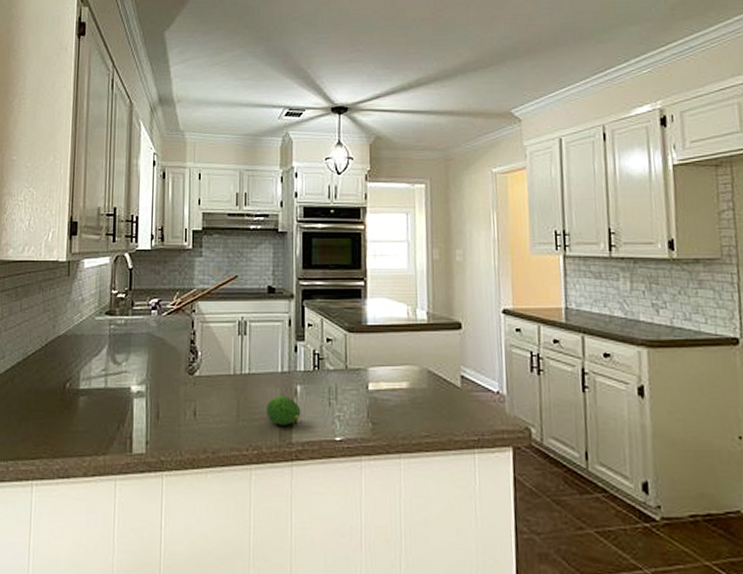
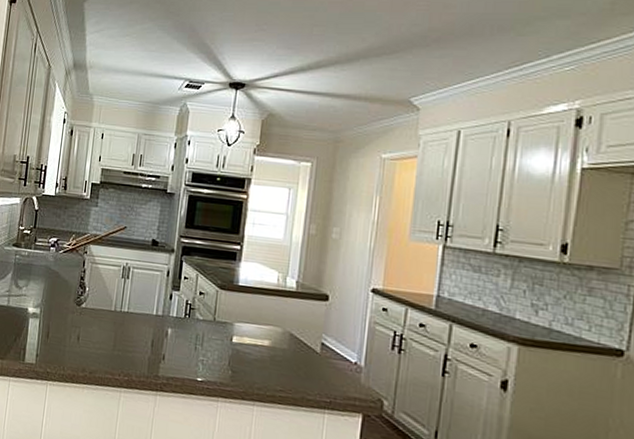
fruit: present [265,396,301,426] -> none [138,334,170,361]

